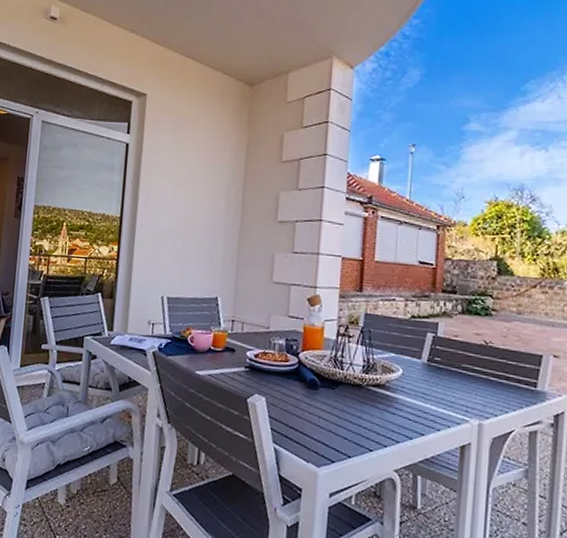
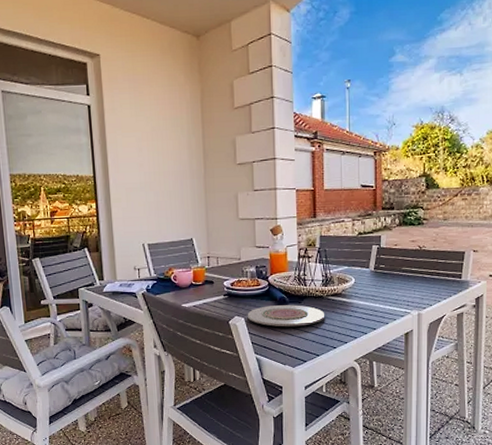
plate: none [269,387,363,418] -> present [247,305,325,327]

